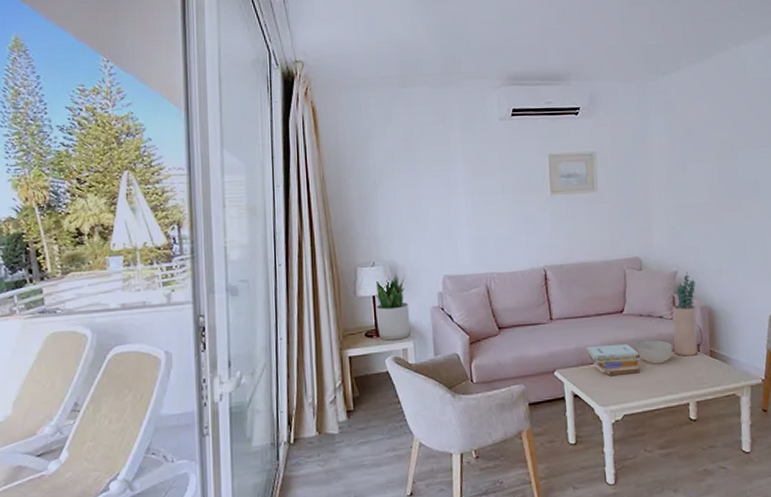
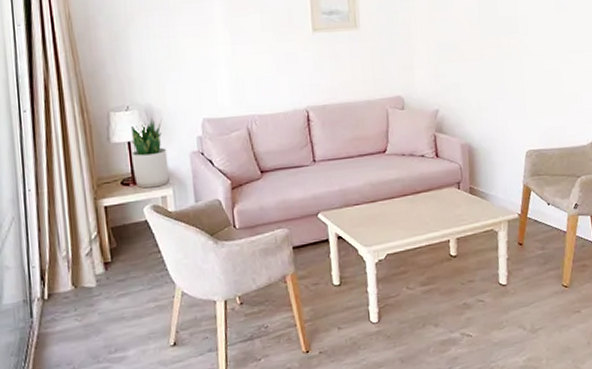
books: present [585,344,641,377] -> none [349,184,403,217]
bowl: present [636,339,673,365] -> none [398,178,435,204]
vase: present [672,272,698,357] -> none [433,110,459,195]

